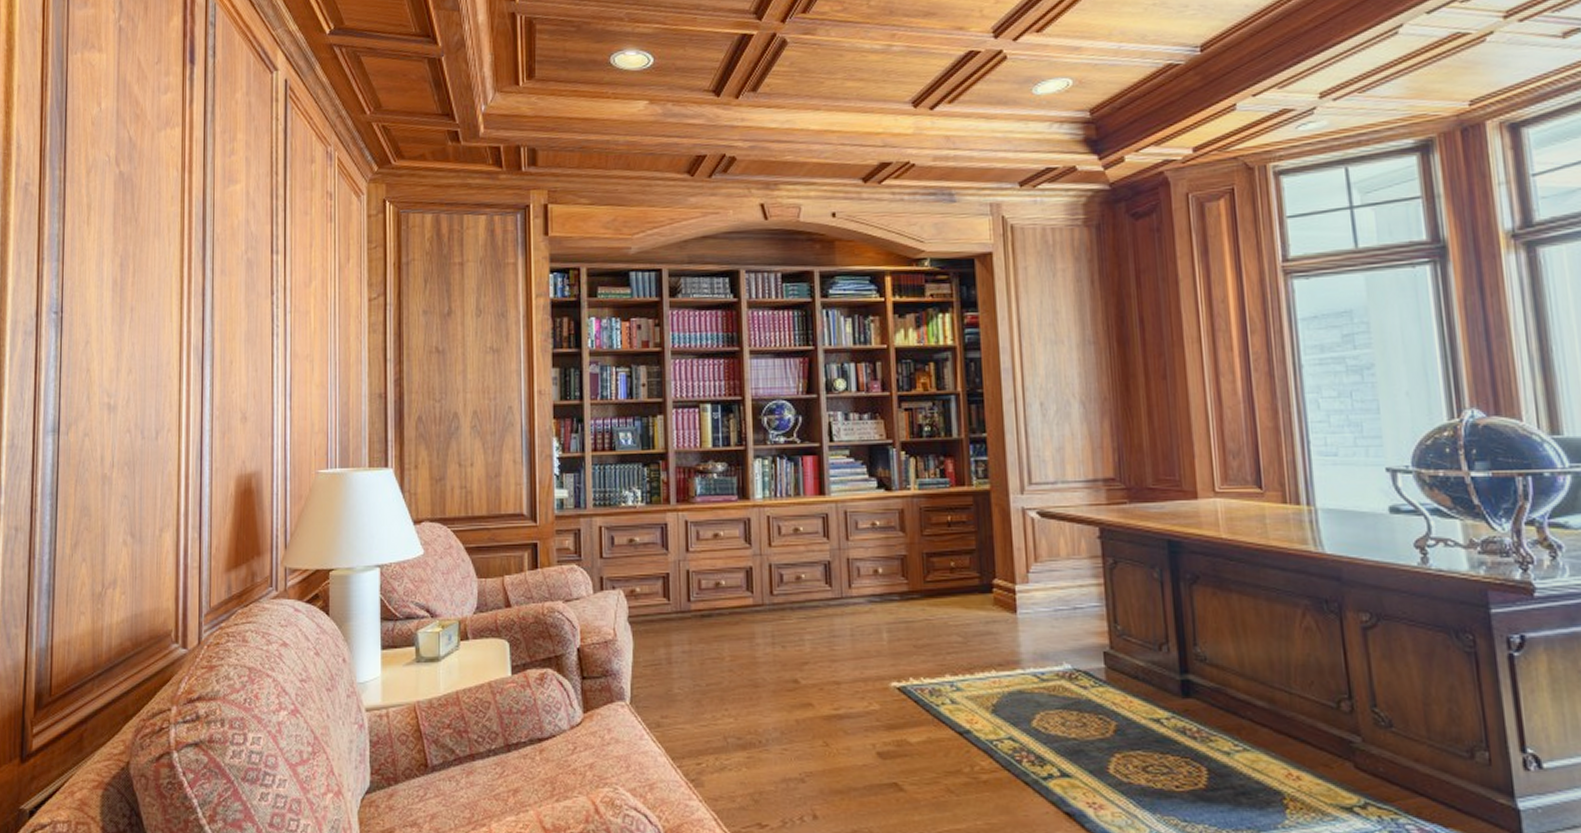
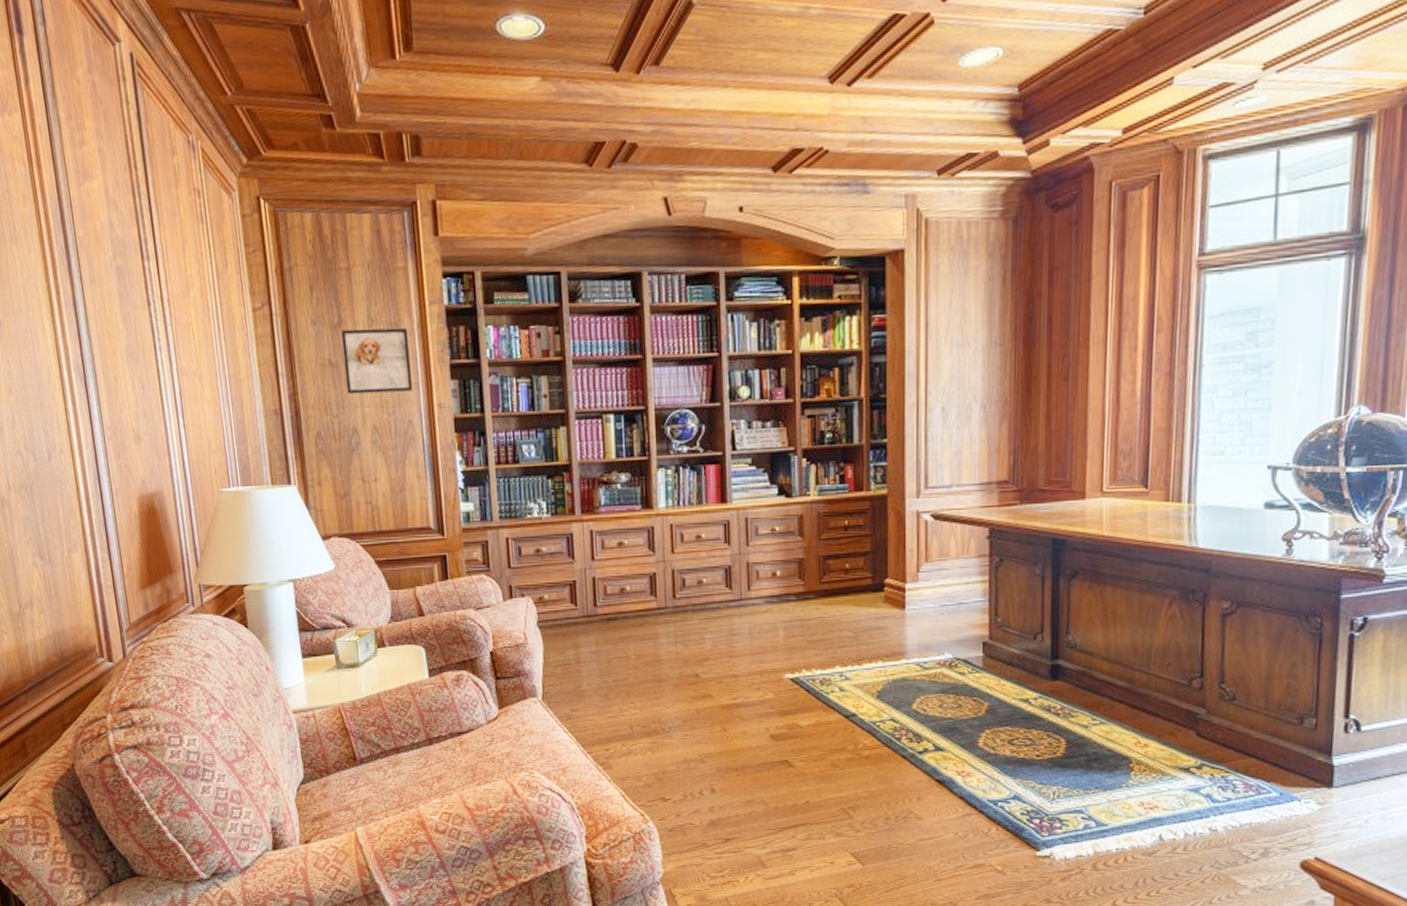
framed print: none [450,318,514,380] -> present [341,327,413,394]

